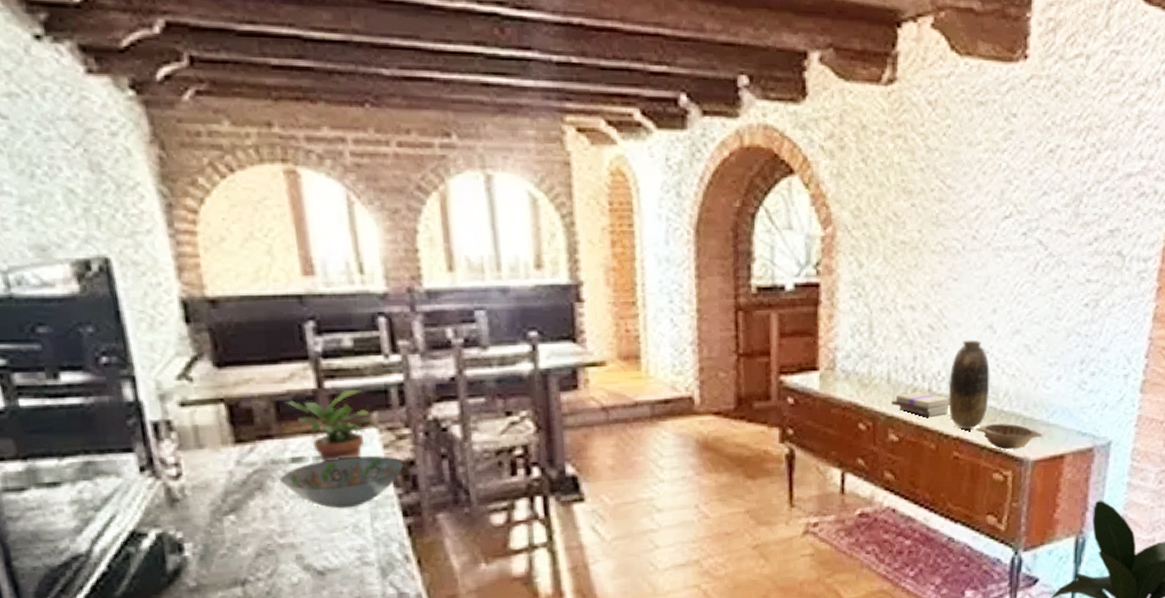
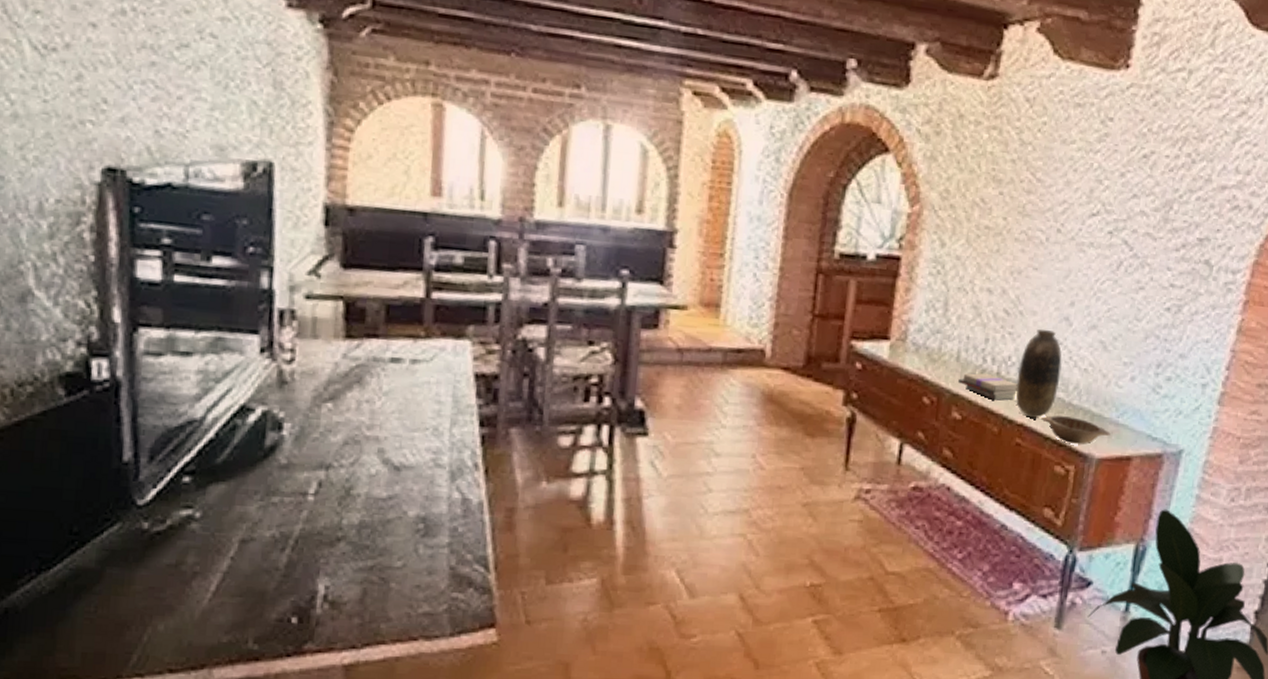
decorative bowl: present [280,455,404,509] -> none [378,363,489,412]
potted plant: present [284,390,374,462] -> none [394,302,470,366]

